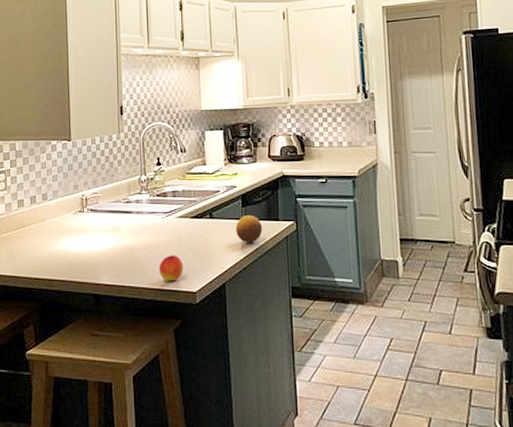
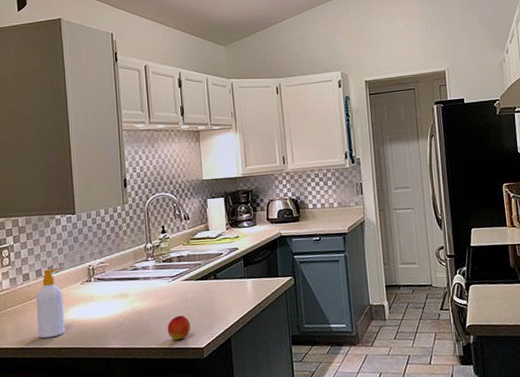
soap bottle: none [29,195,57,268] -> present [36,267,66,339]
fruit: present [236,215,263,243] -> none [239,274,264,300]

